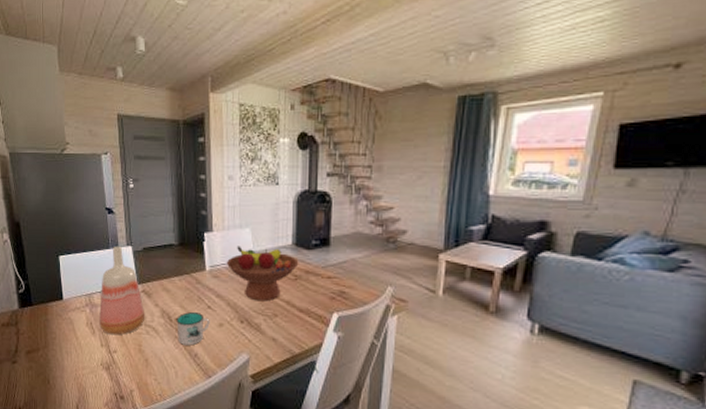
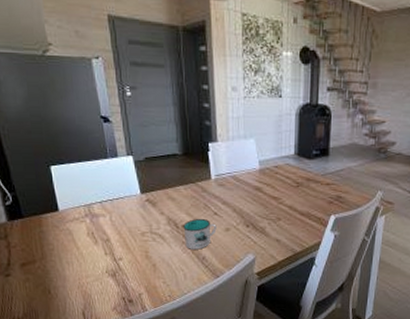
vase: present [99,246,145,335] -> none [100,155,151,244]
fruit bowl: present [226,246,299,302] -> none [231,155,301,207]

